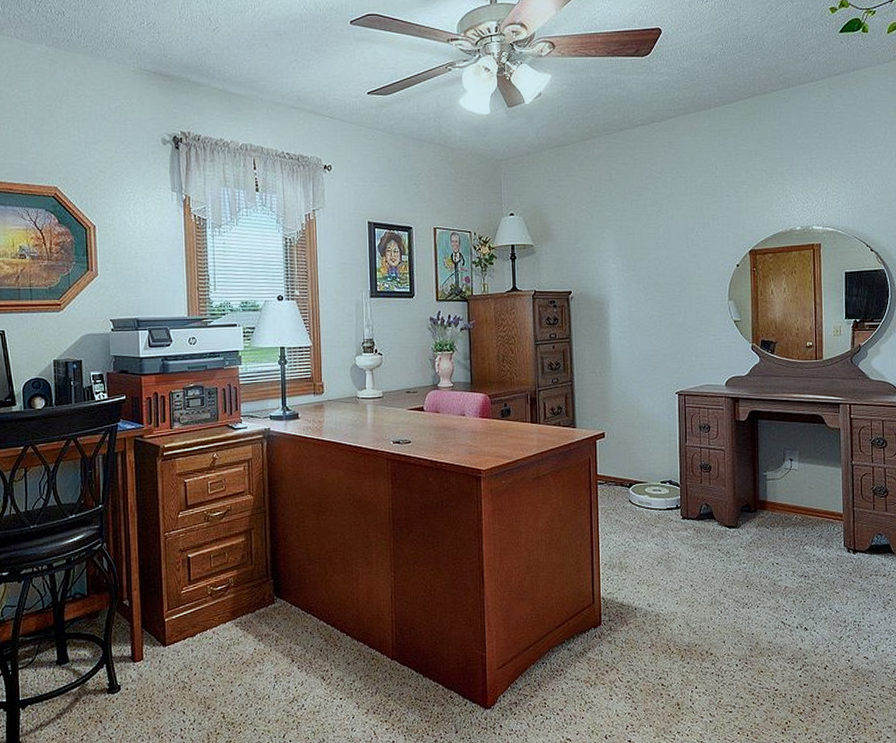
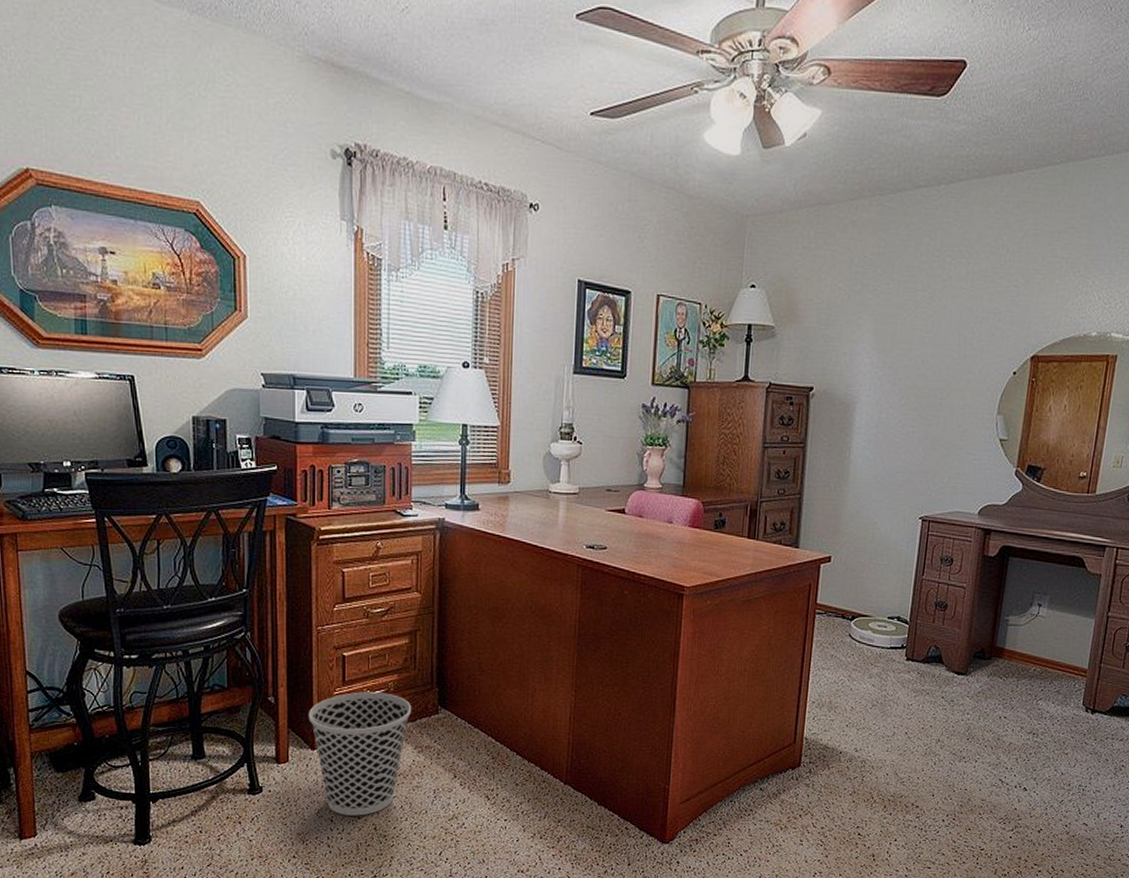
wastebasket: none [159,588,251,707] -> present [308,692,412,816]

